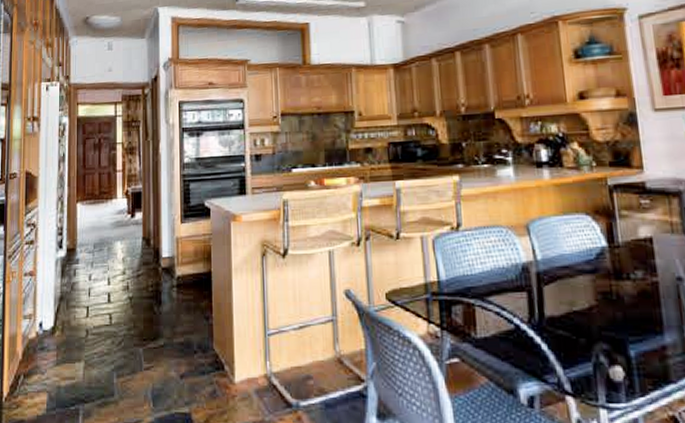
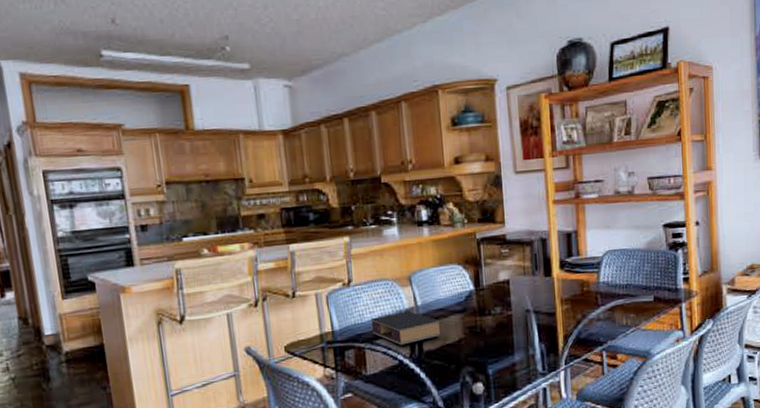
book: none [481,265,567,306] -> present [370,311,441,346]

